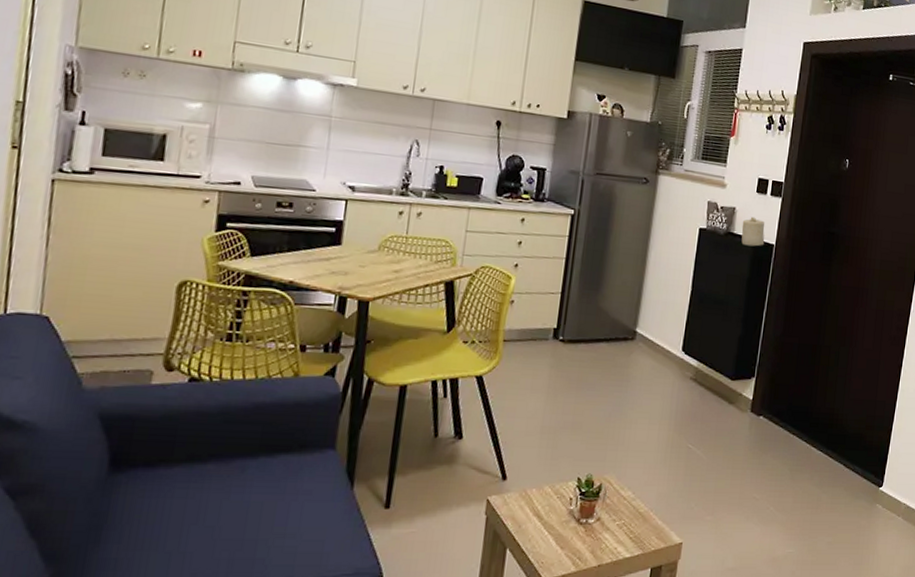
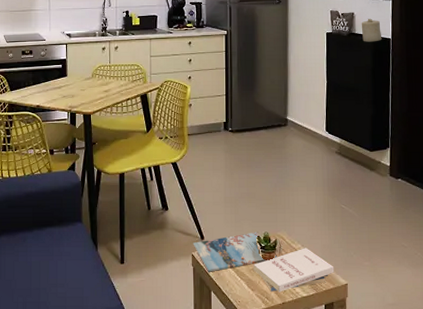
magazine: none [490,473,600,523] -> present [193,232,277,272]
books: none [567,496,669,552] -> present [254,248,334,293]

